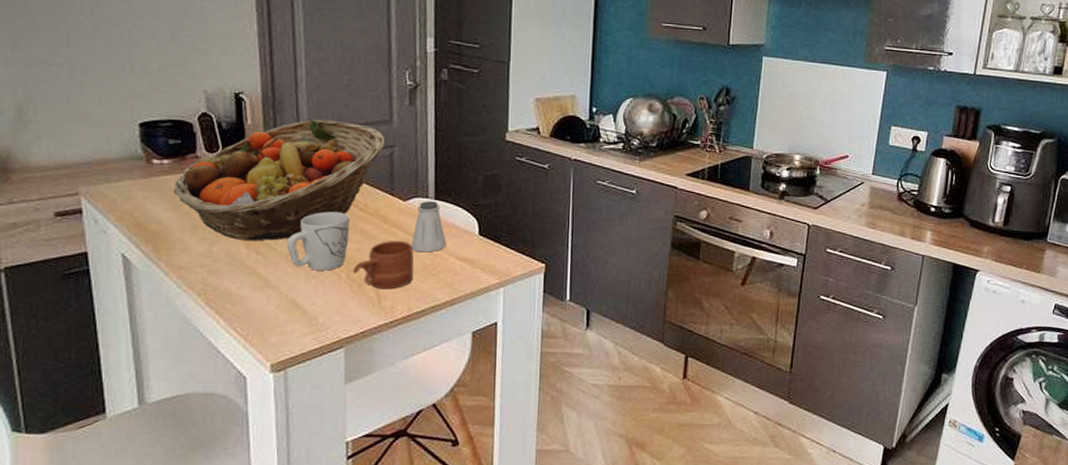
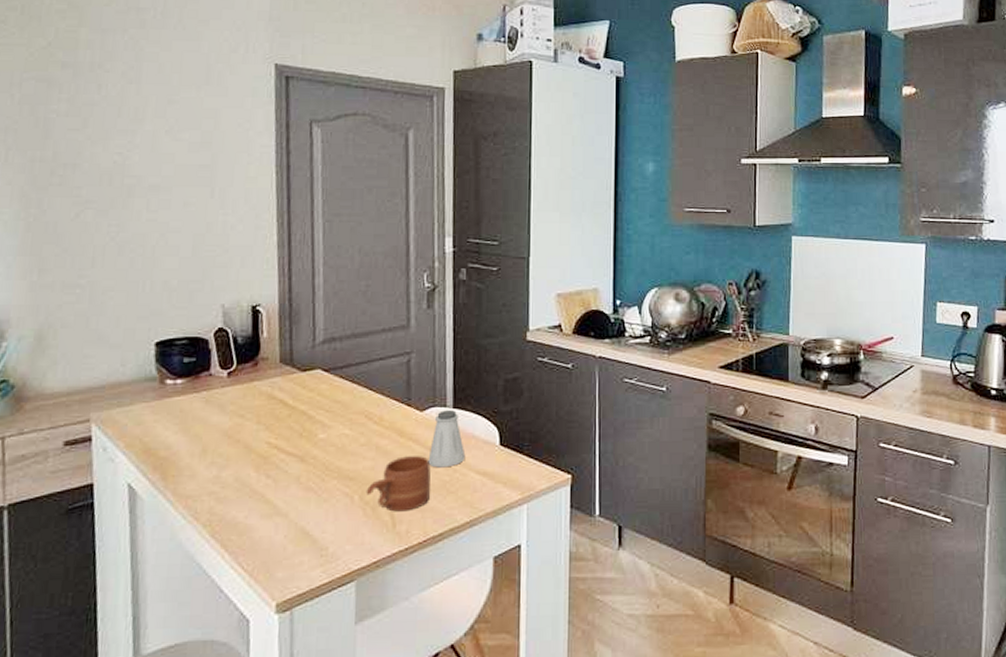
fruit basket: present [173,119,384,242] -> none [184,328,401,464]
mug: present [286,211,349,271] -> none [297,427,364,493]

